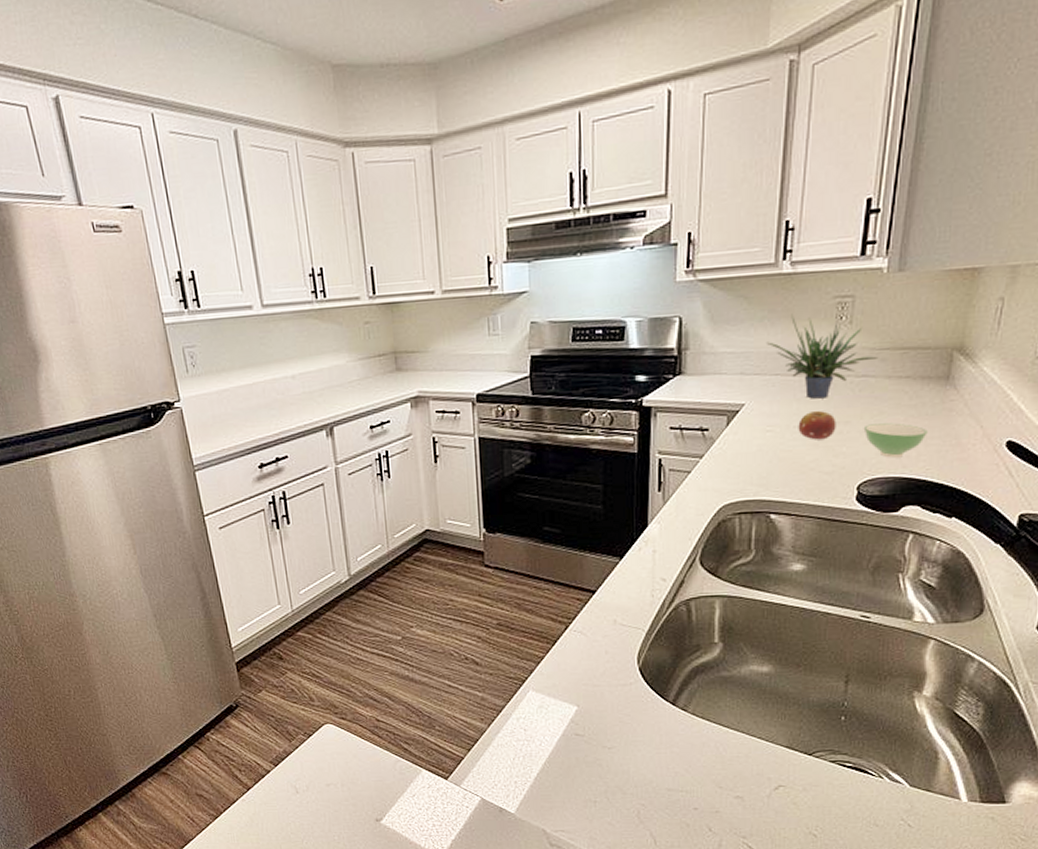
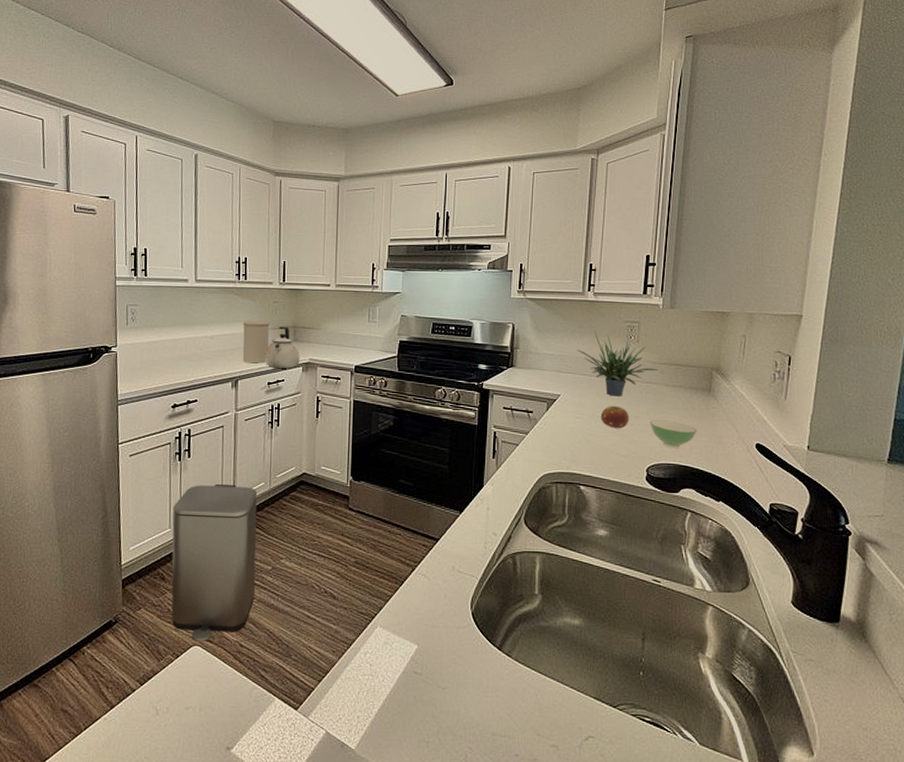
pedal bin: none [278,551,386,719] -> present [171,484,258,642]
canister: none [329,348,366,405] -> present [242,320,270,364]
kettle: none [361,352,407,409] -> present [264,326,300,369]

